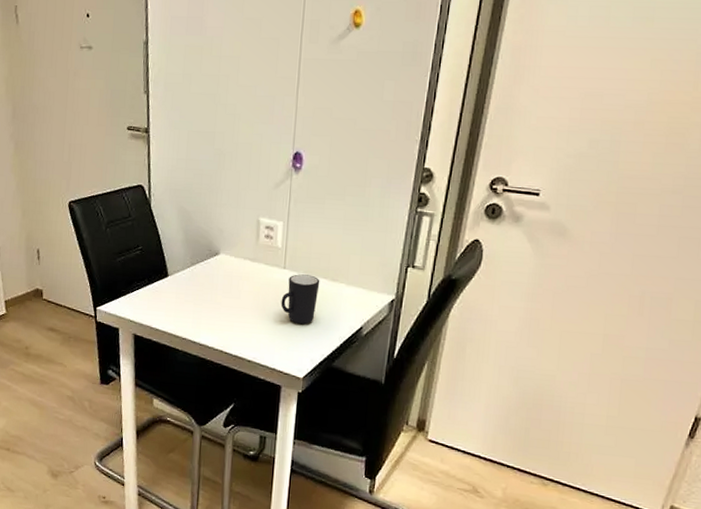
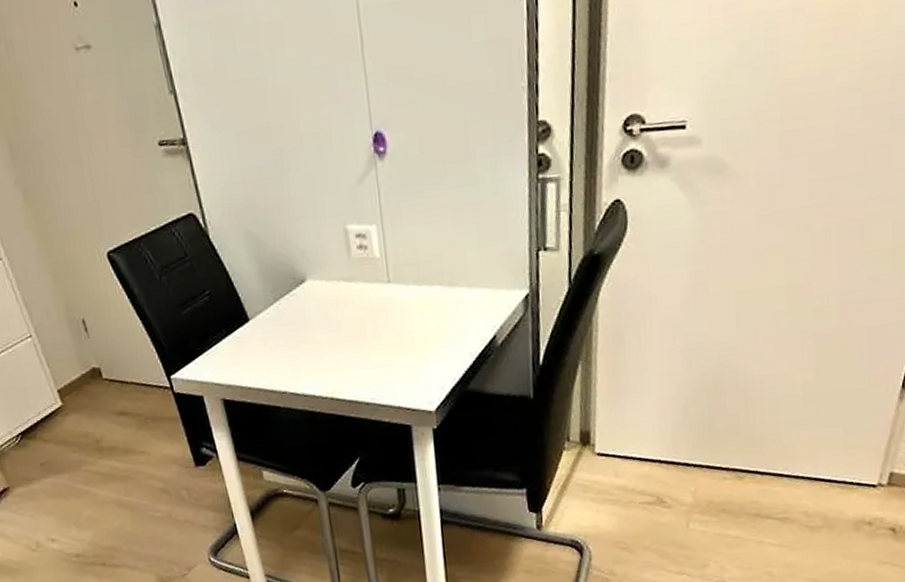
mug: present [281,274,320,324] -> none [392,284,436,347]

